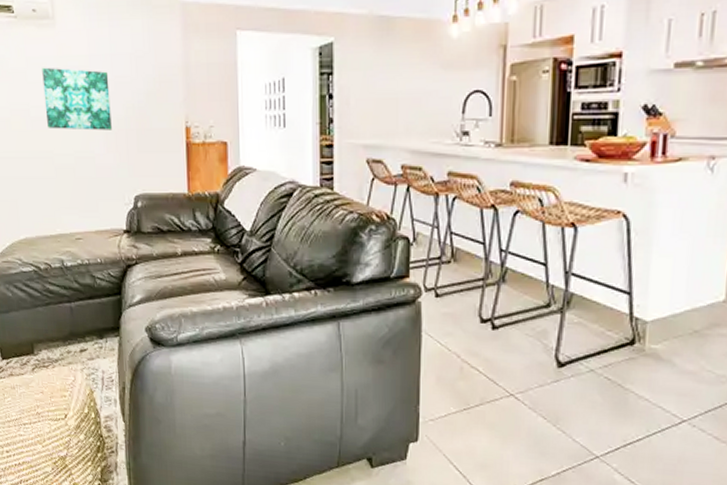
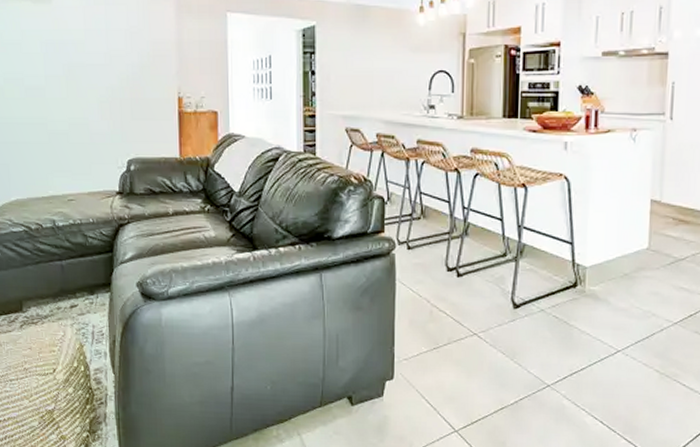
wall art: present [42,67,112,131] -> none [37,39,106,99]

